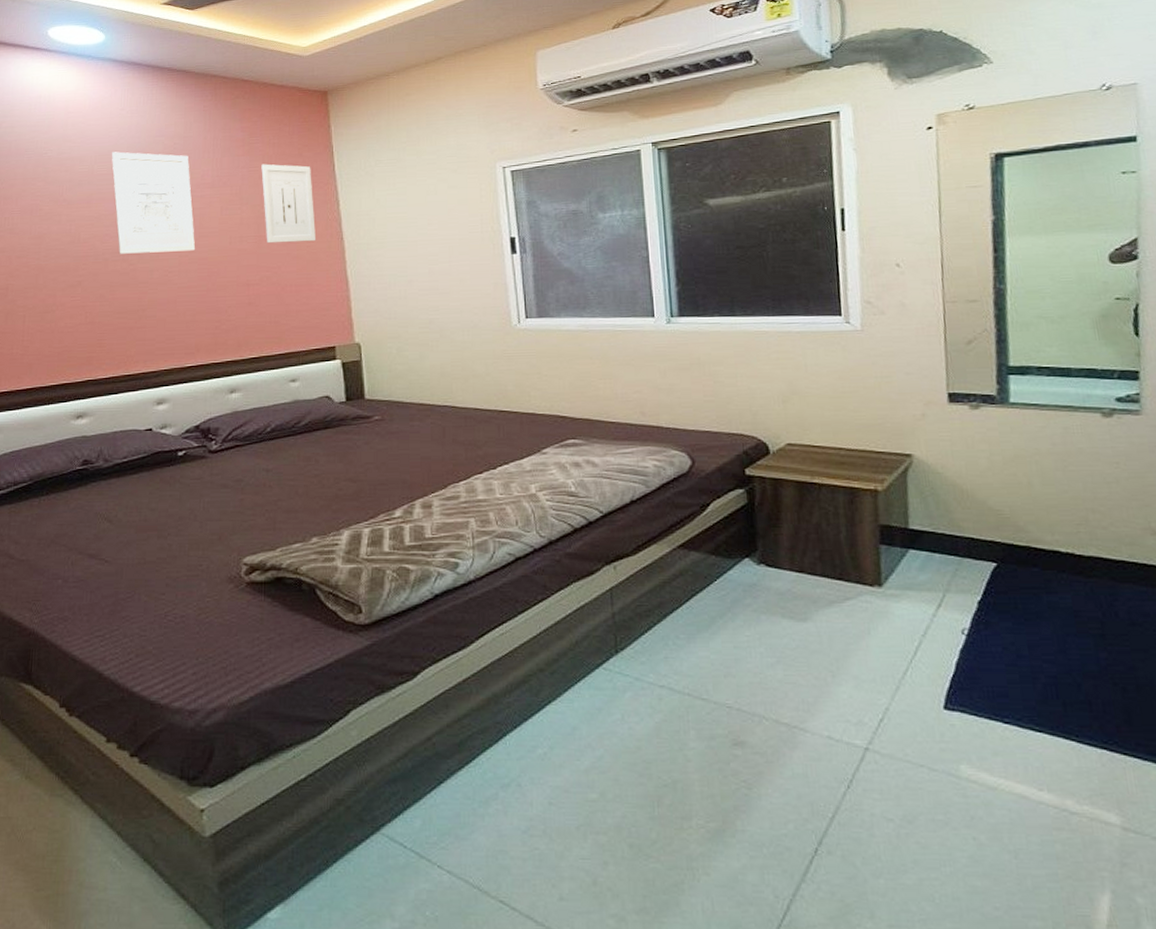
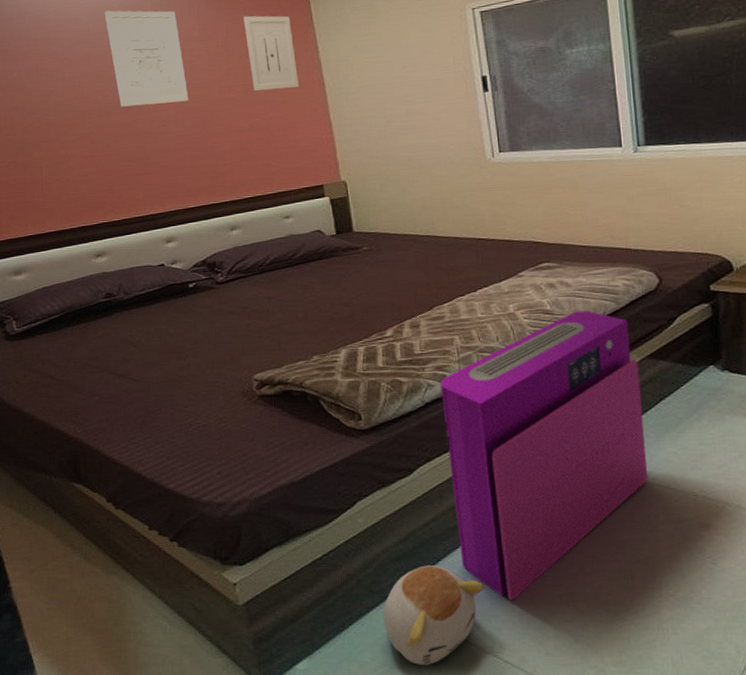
plush toy: none [373,788,492,913] -> present [383,565,484,665]
air purifier: none [452,493,677,832] -> present [440,310,648,600]

